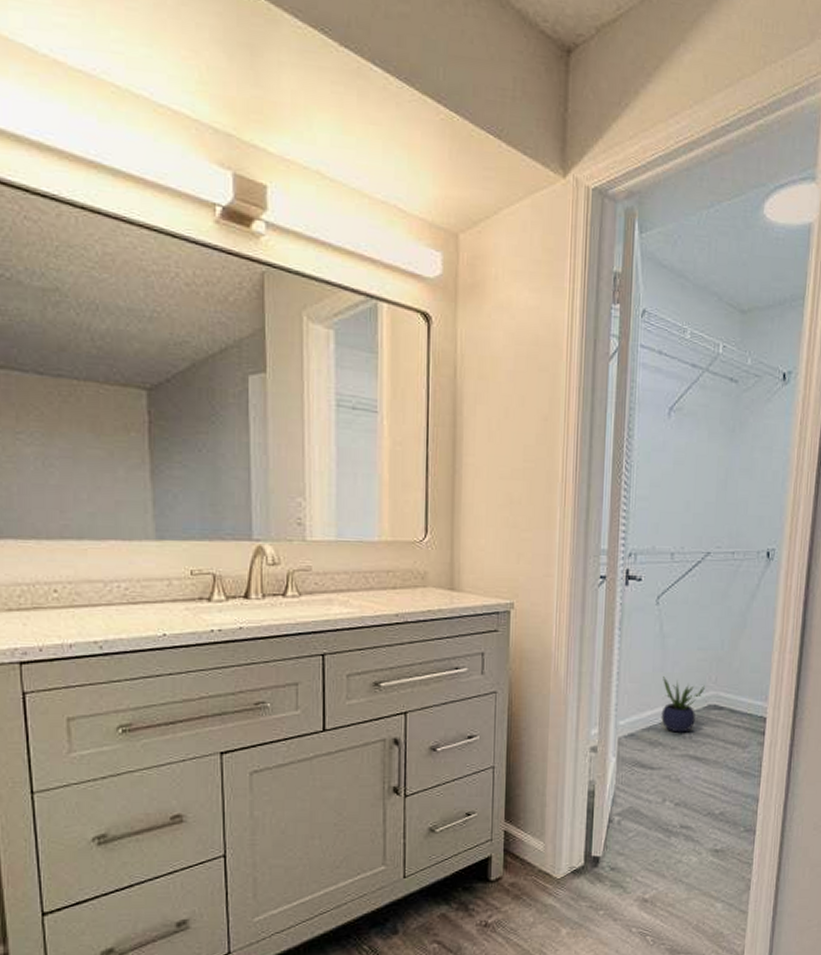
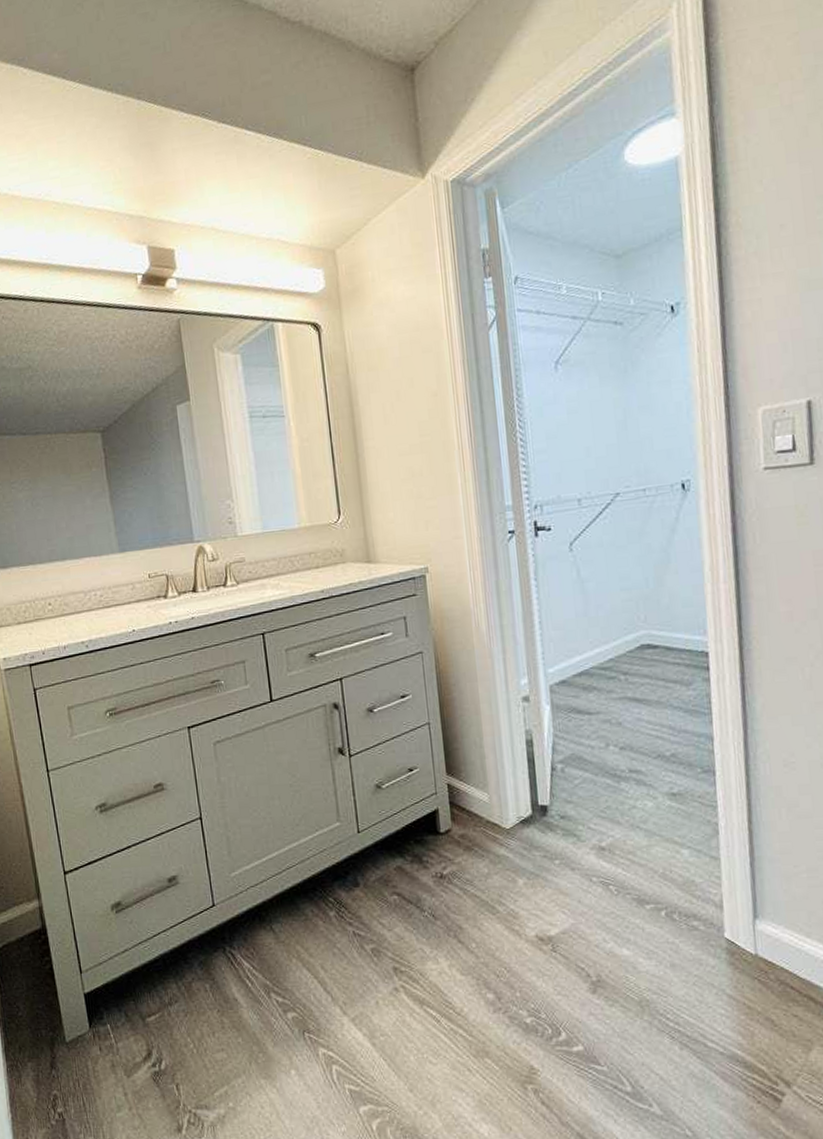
potted plant: present [661,677,705,733] -> none [588,621,634,676]

